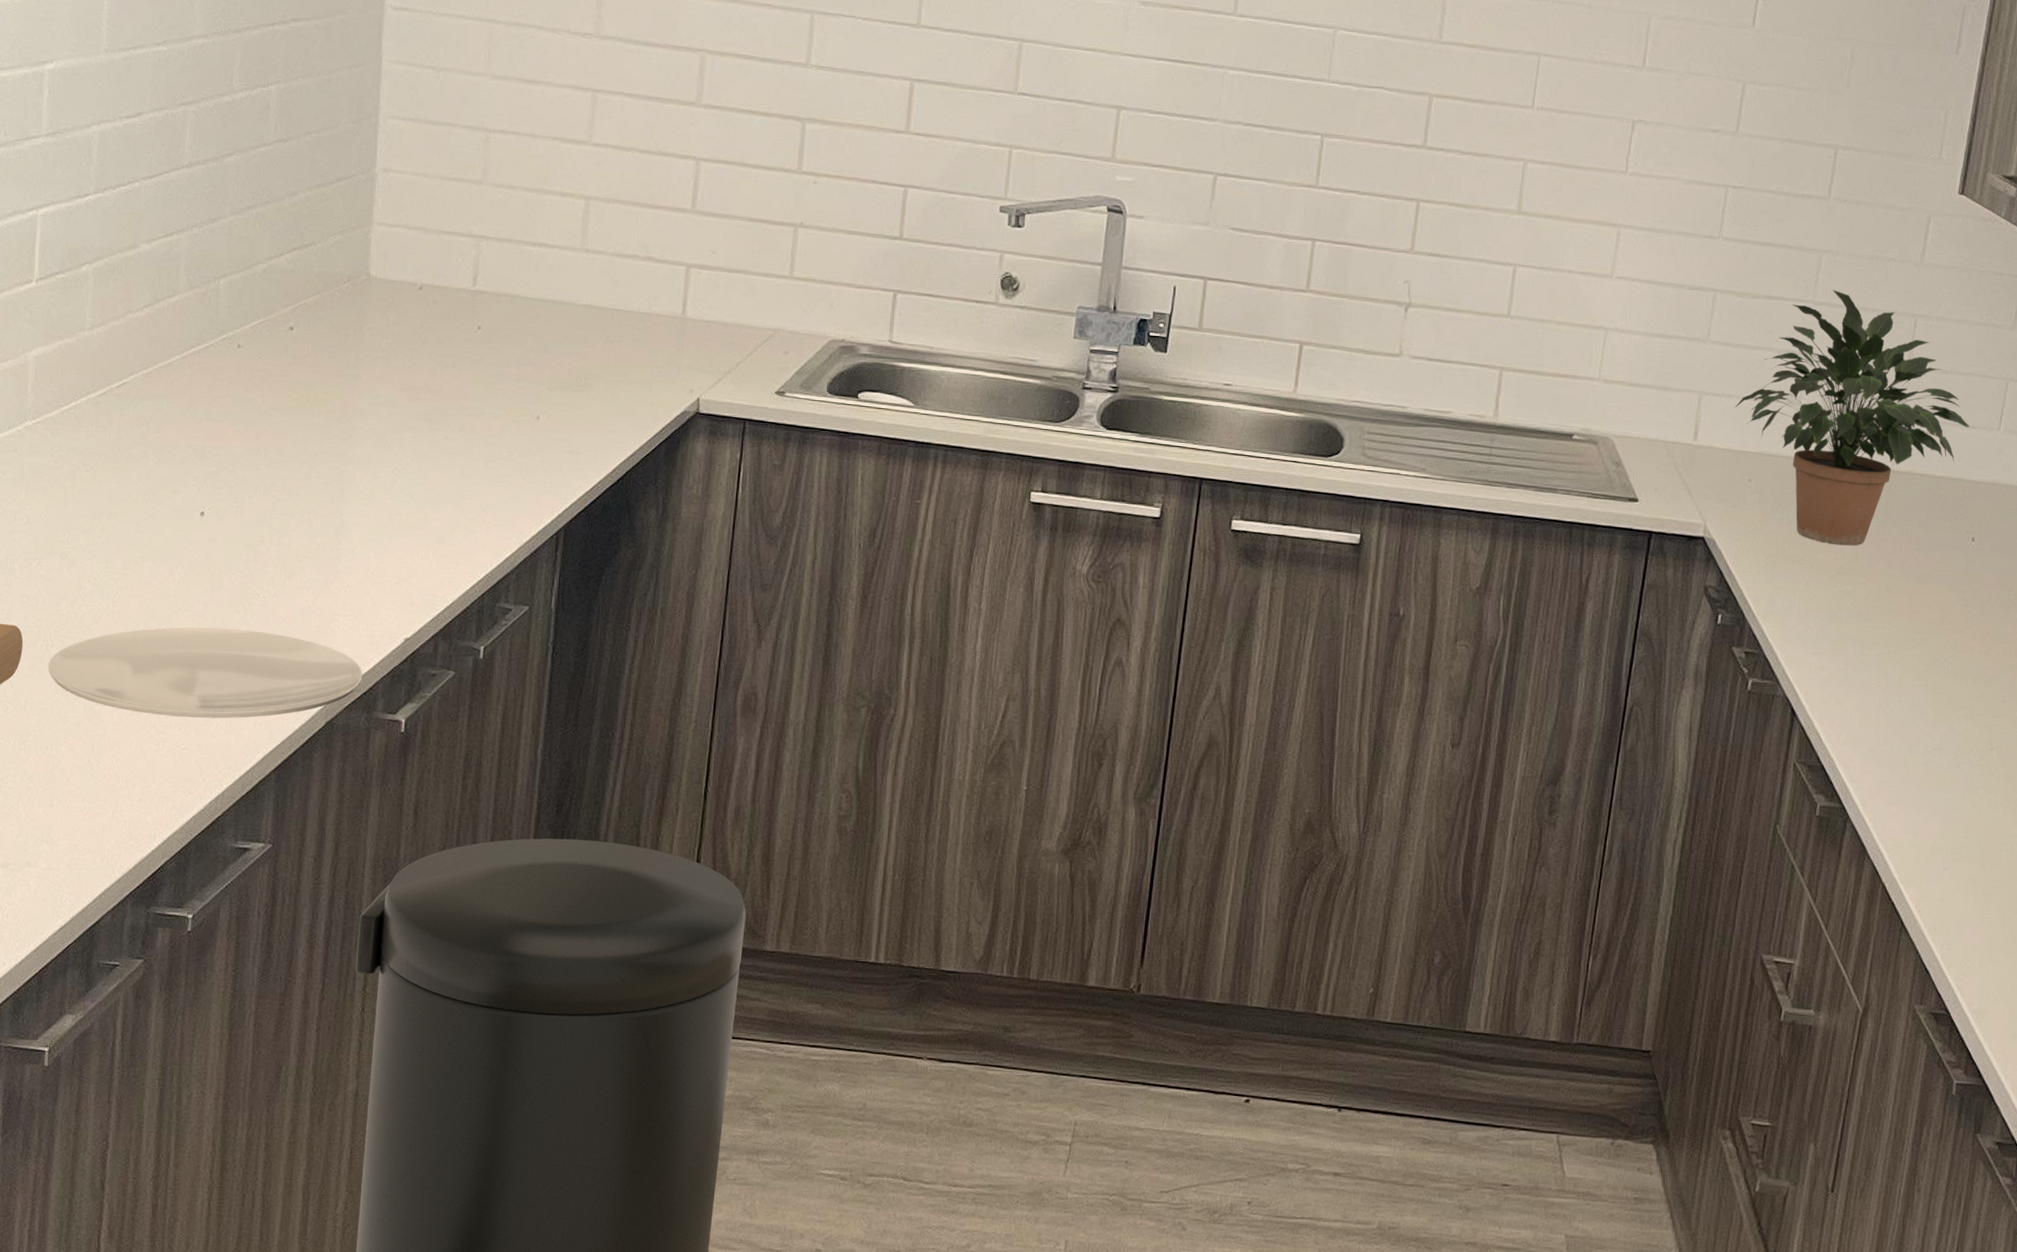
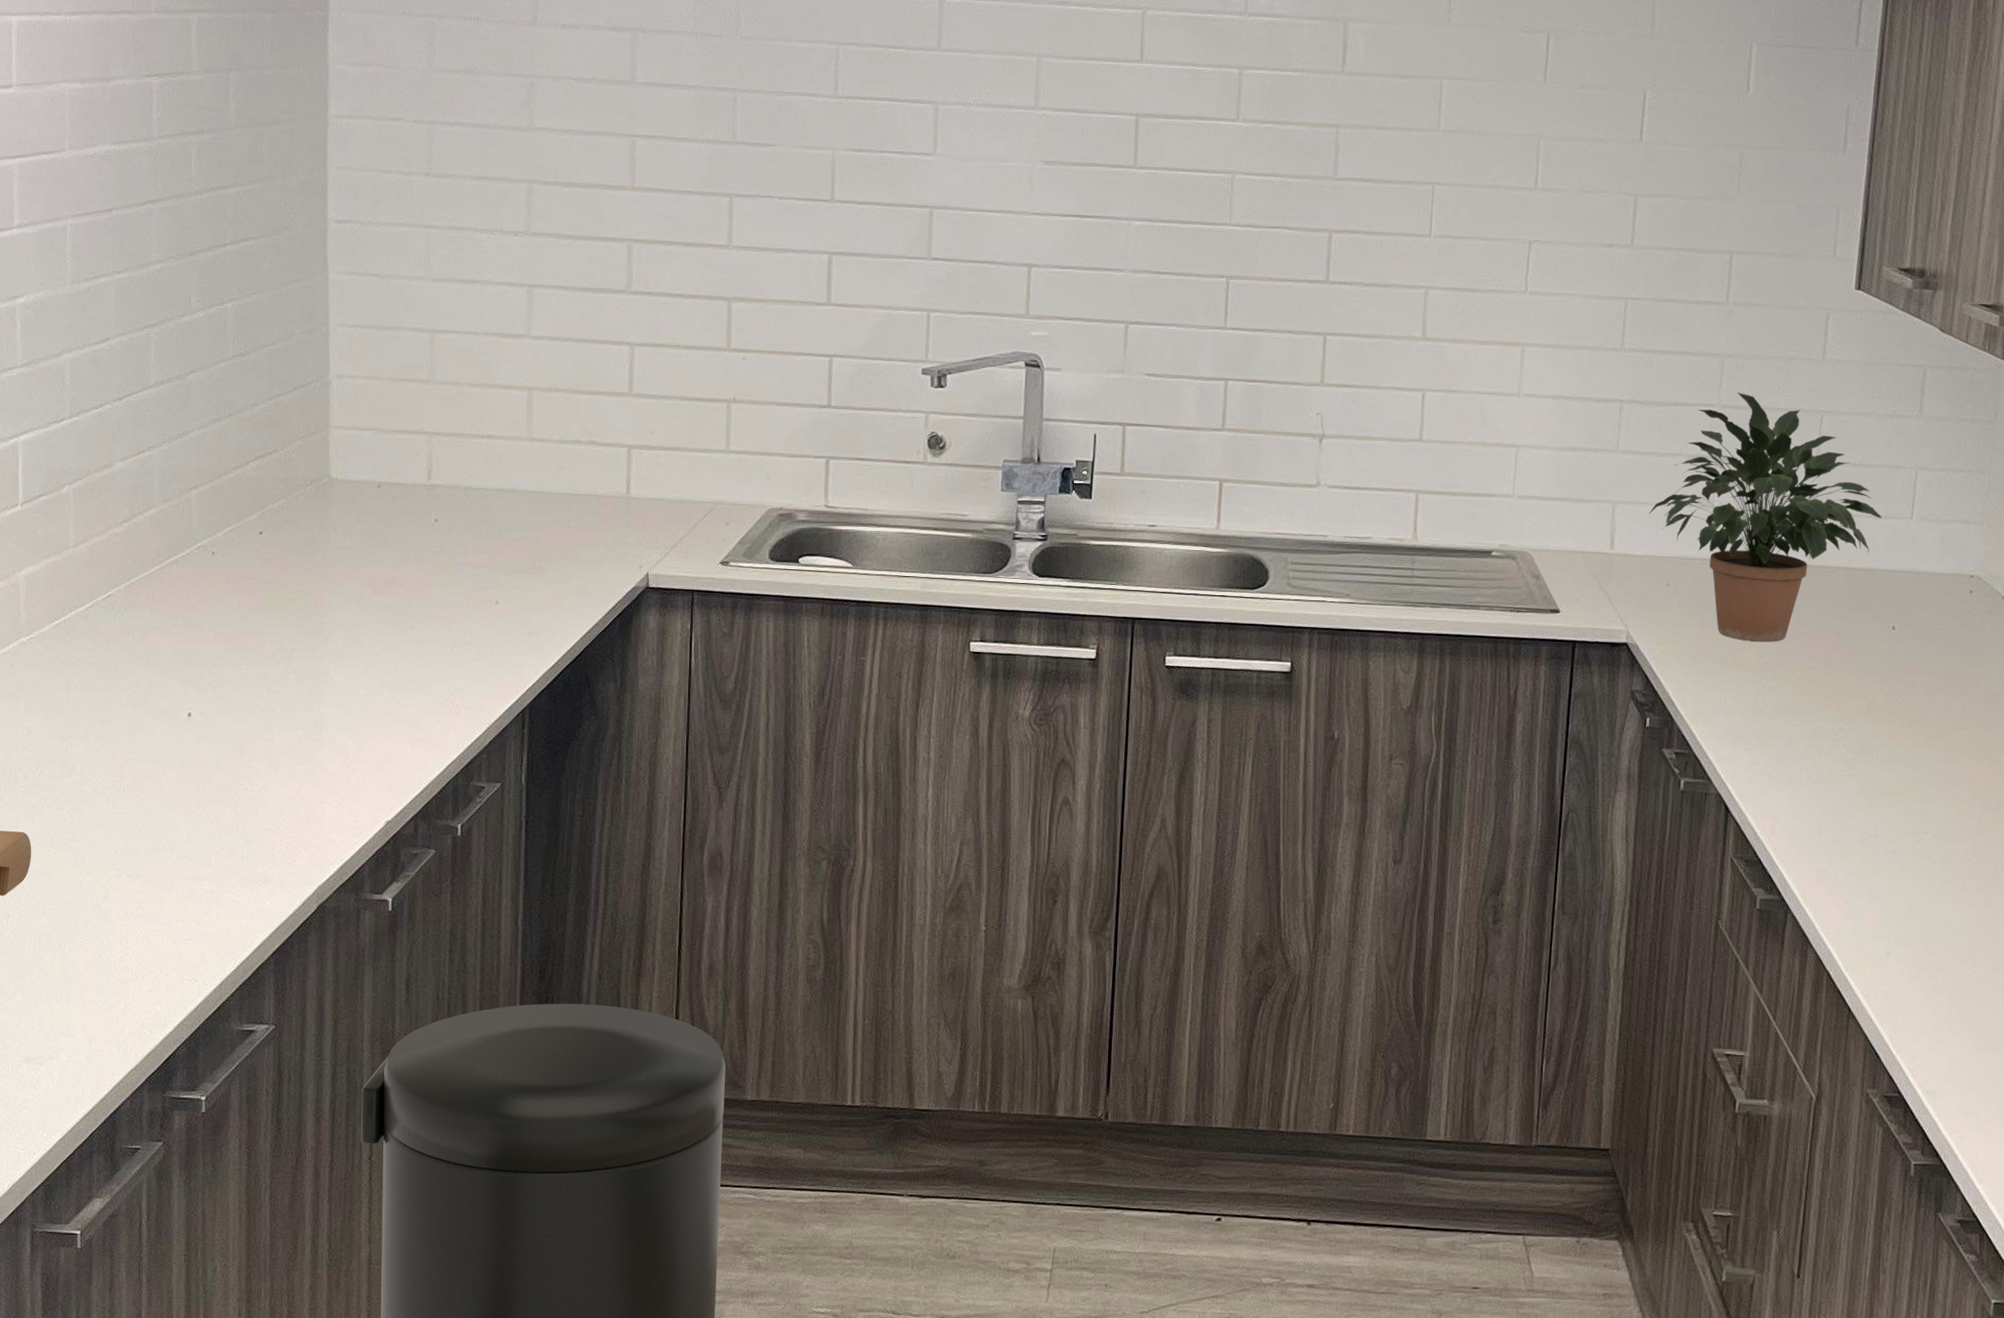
plate: present [48,627,363,719] -> none [56,822,349,909]

